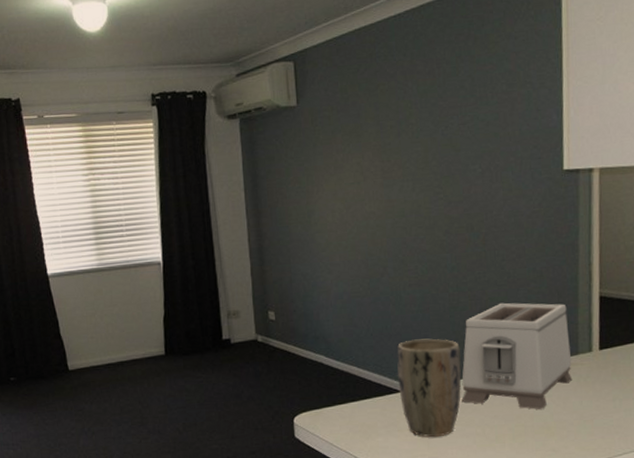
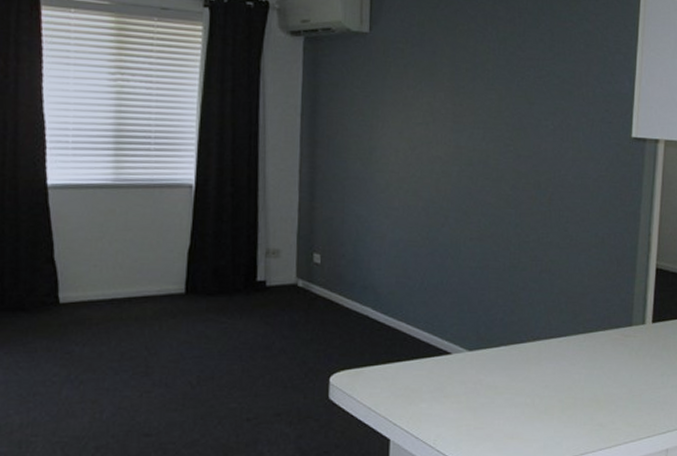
plant pot: present [397,338,462,437] -> none [448,297,517,405]
toaster: present [461,302,573,410] -> none [513,266,626,382]

